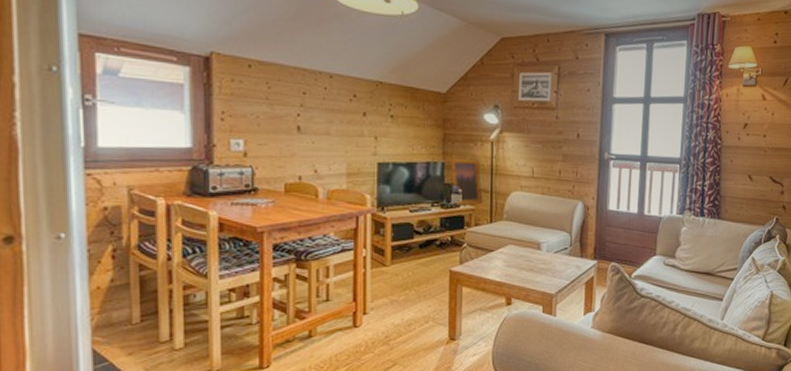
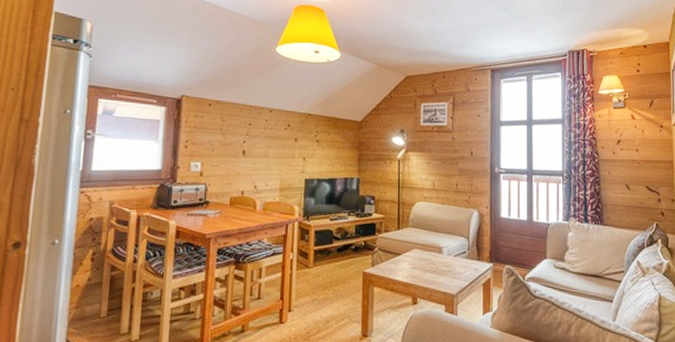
picture frame: present [450,159,482,206] -> none [364,175,390,215]

